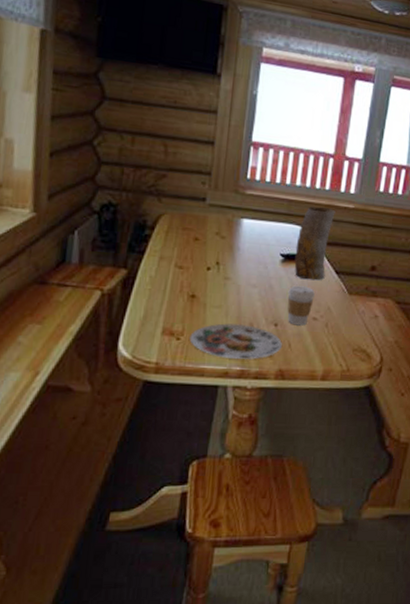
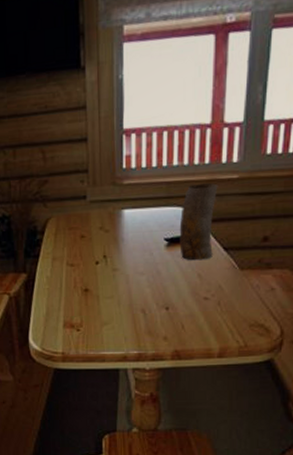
plate: present [189,323,282,359] -> none [88,311,175,344]
coffee cup: present [287,285,315,326] -> none [176,267,203,307]

